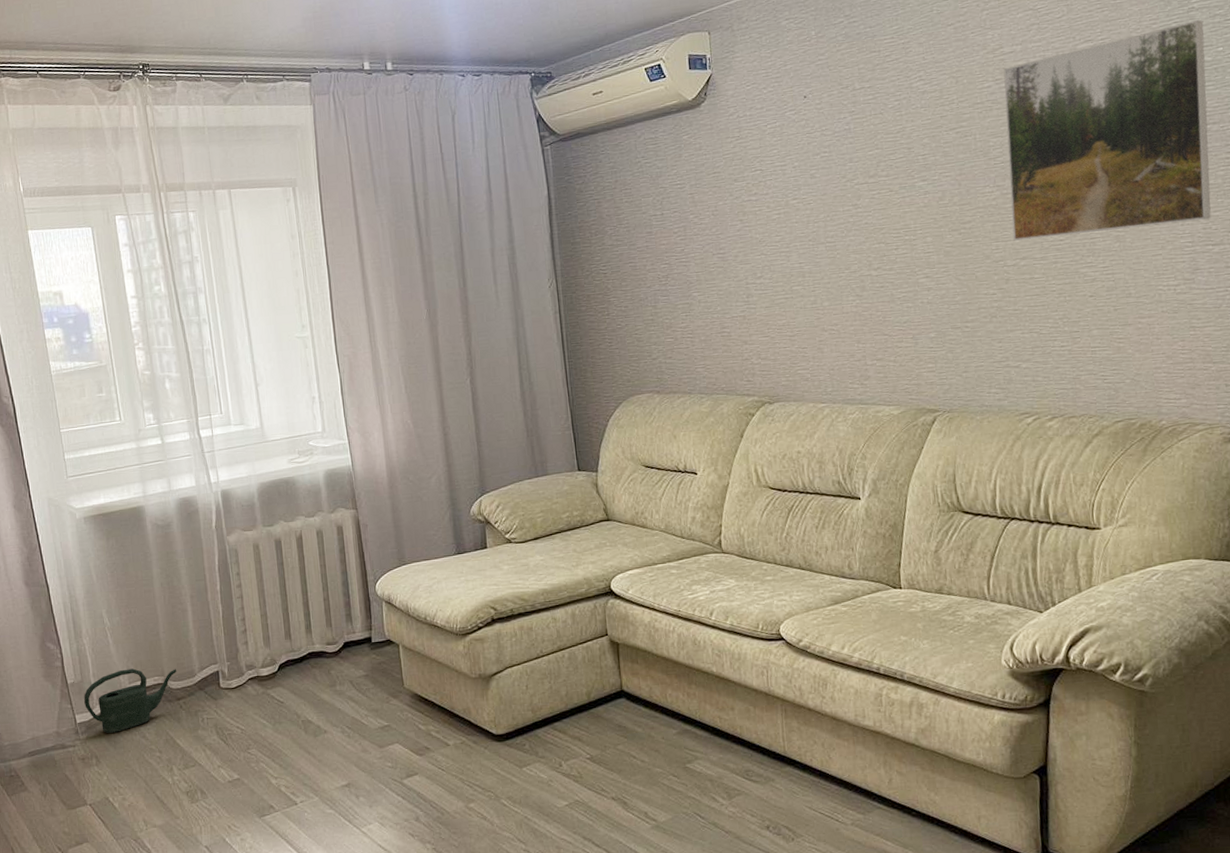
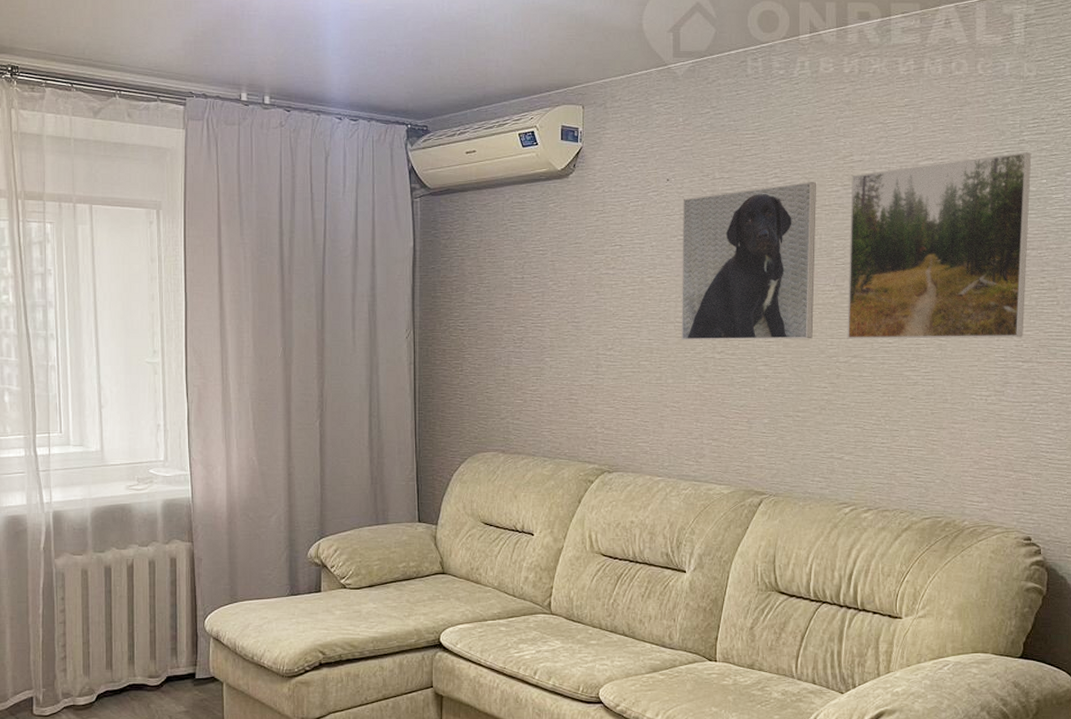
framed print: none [822,80,976,260] -> present [681,182,817,340]

